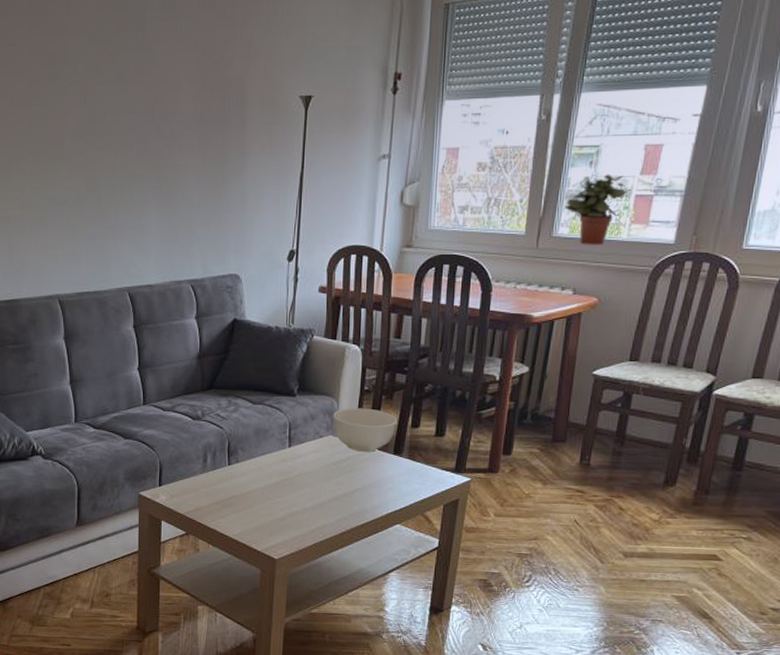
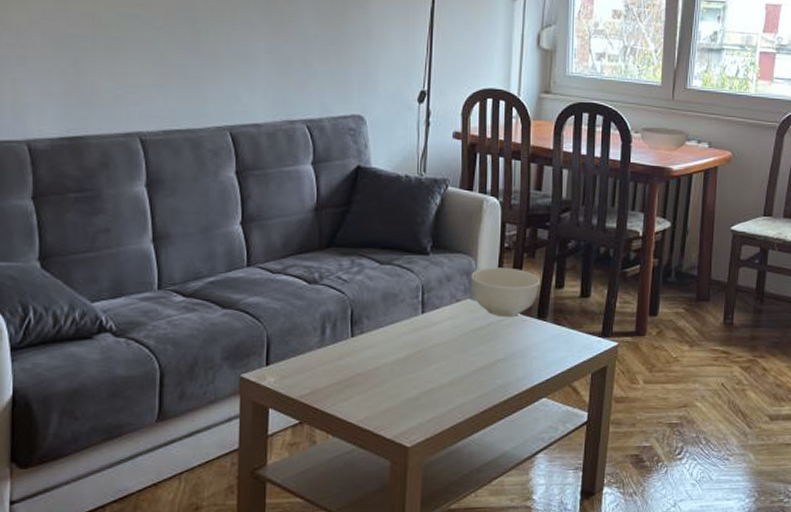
bowl: none [501,276,553,299] -> present [640,127,689,152]
potted plant: present [565,174,630,245] -> none [697,29,755,99]

